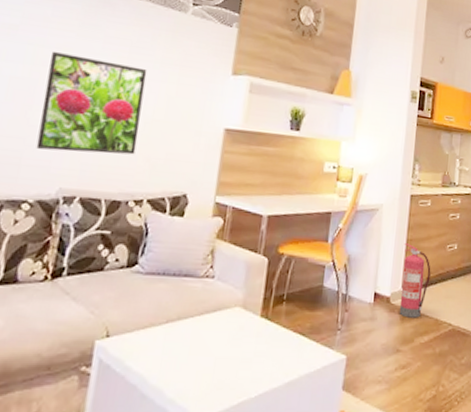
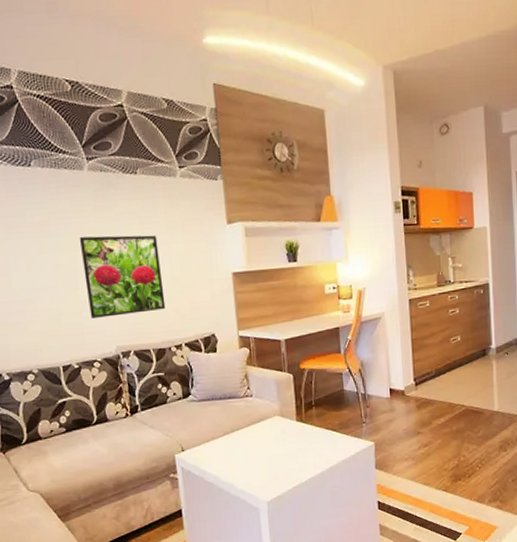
fire extinguisher: present [399,243,431,318] -> none [410,343,439,406]

